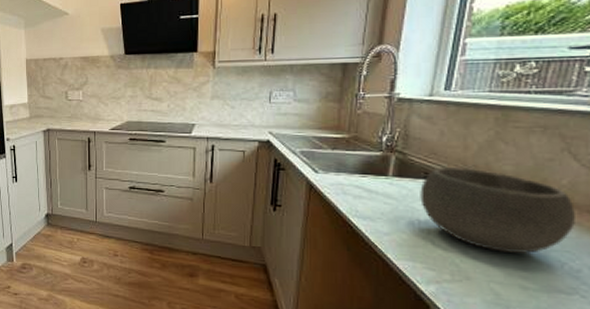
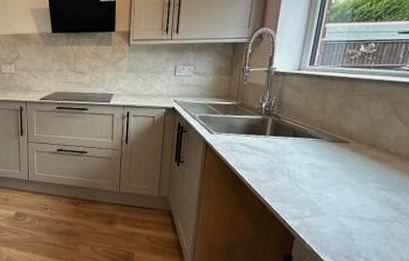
bowl: present [420,166,575,254] -> none [289,126,398,193]

